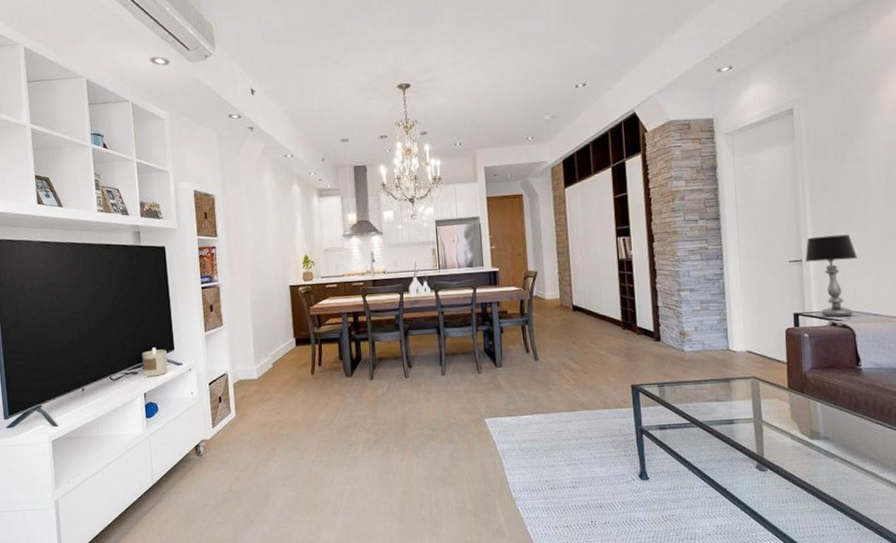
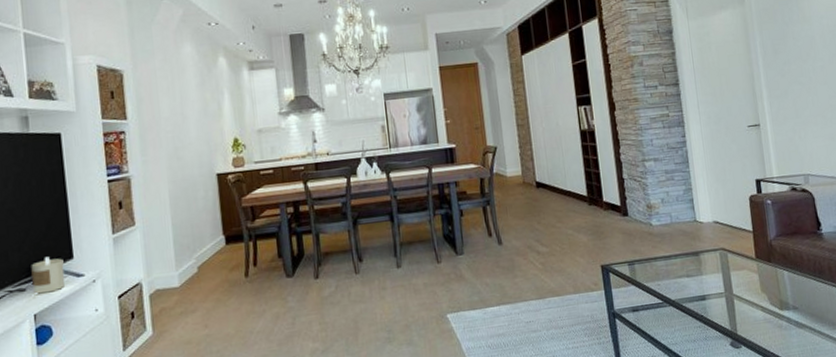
table lamp: present [805,234,857,317] -> none [762,97,812,182]

